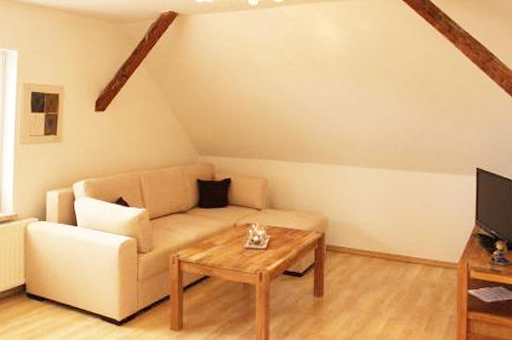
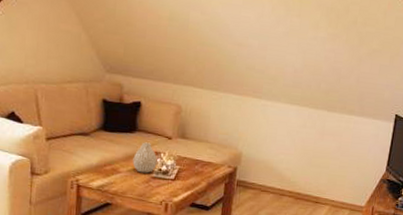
vase: none [227,215,249,245] -> present [133,142,157,173]

